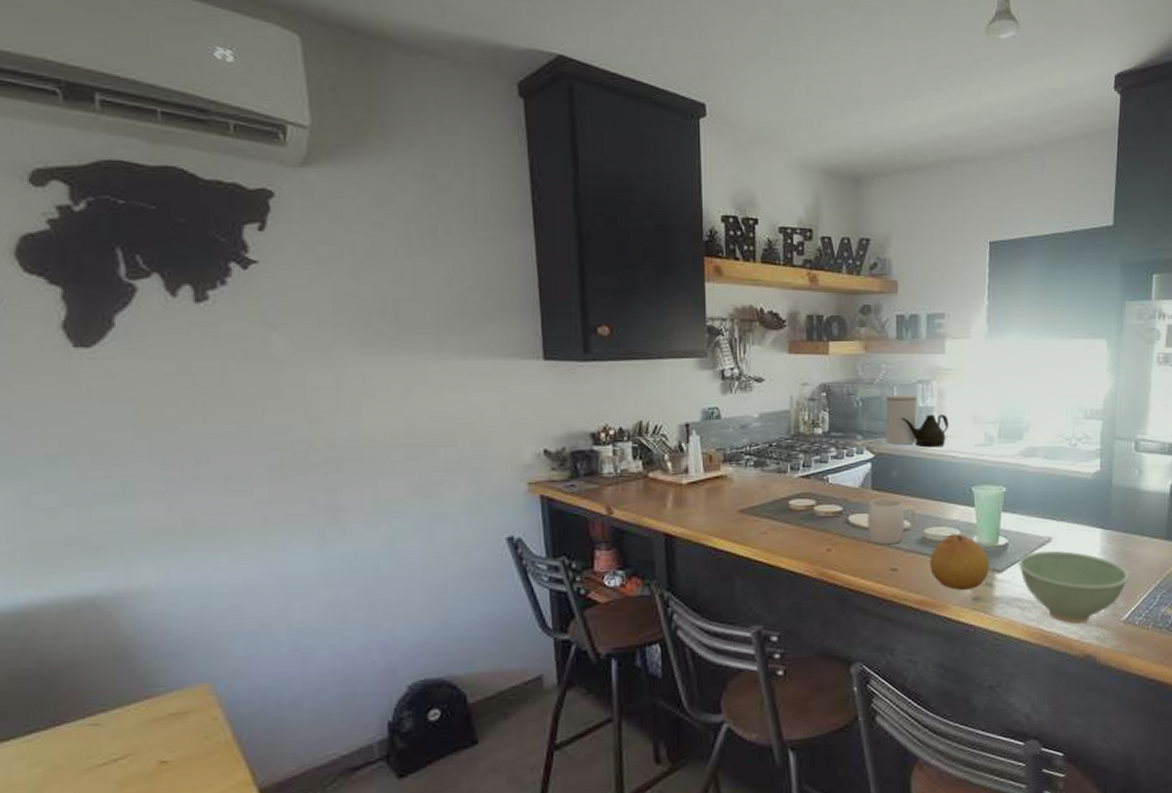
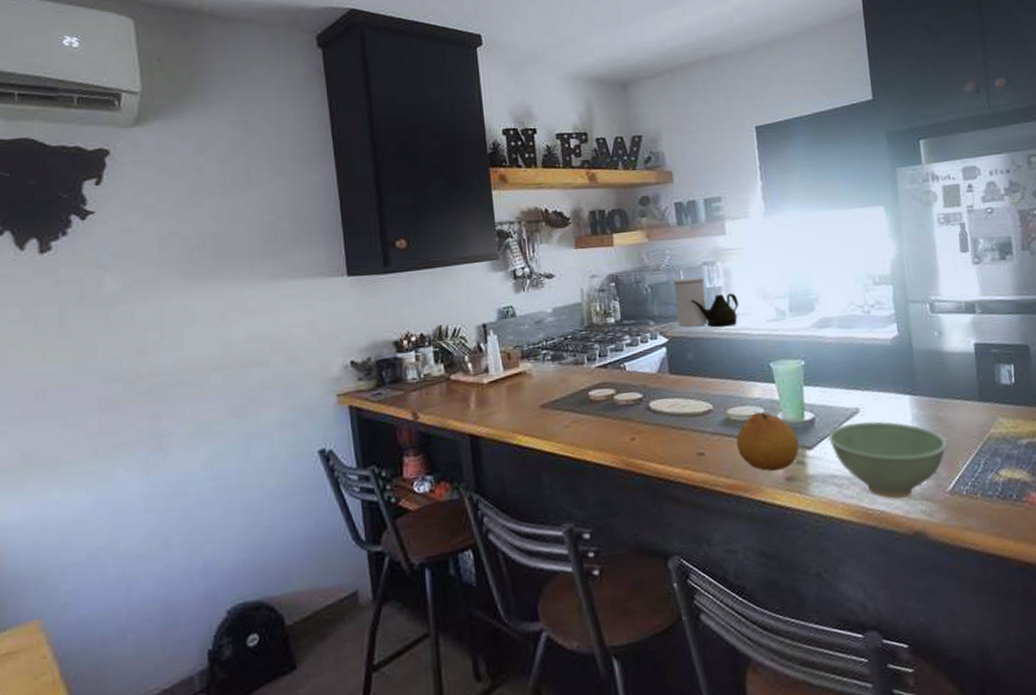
mug: present [867,497,917,544] -> none [667,380,719,429]

